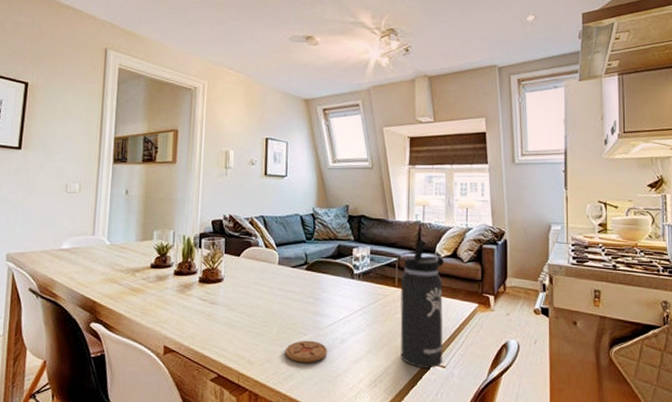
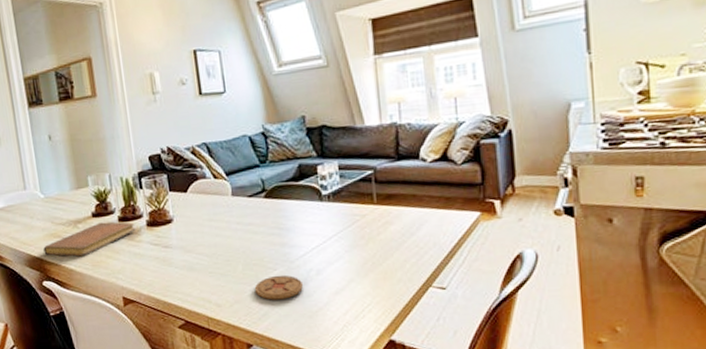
notebook: none [98,274,189,303] -> present [43,222,136,257]
thermos bottle: present [400,240,444,369] -> none [380,144,442,293]

